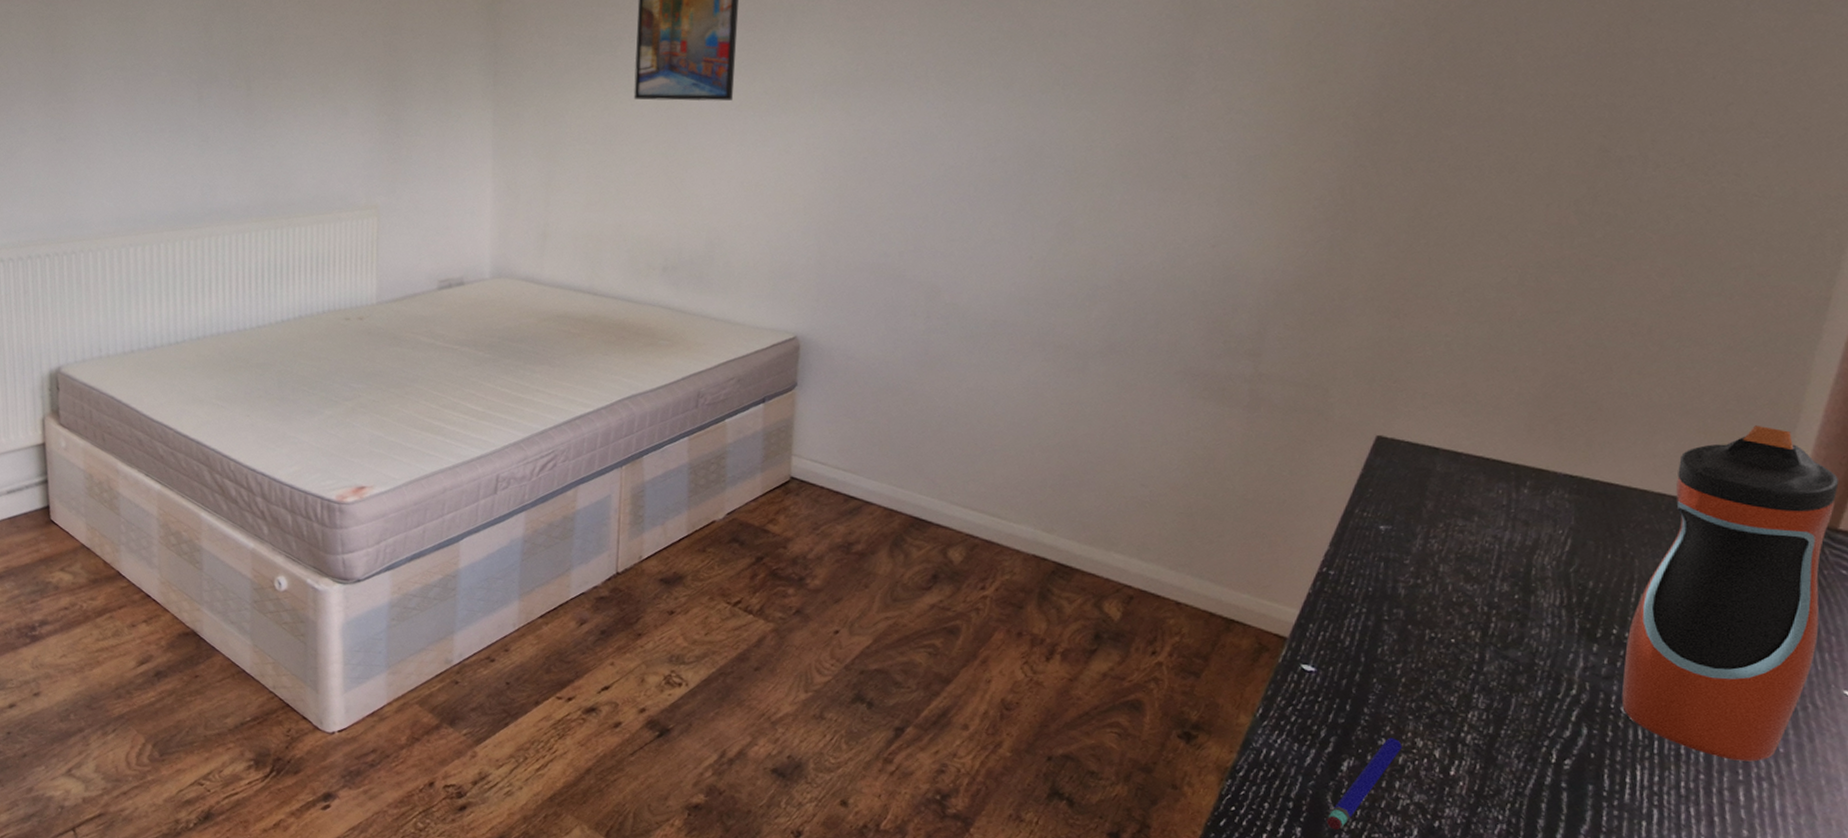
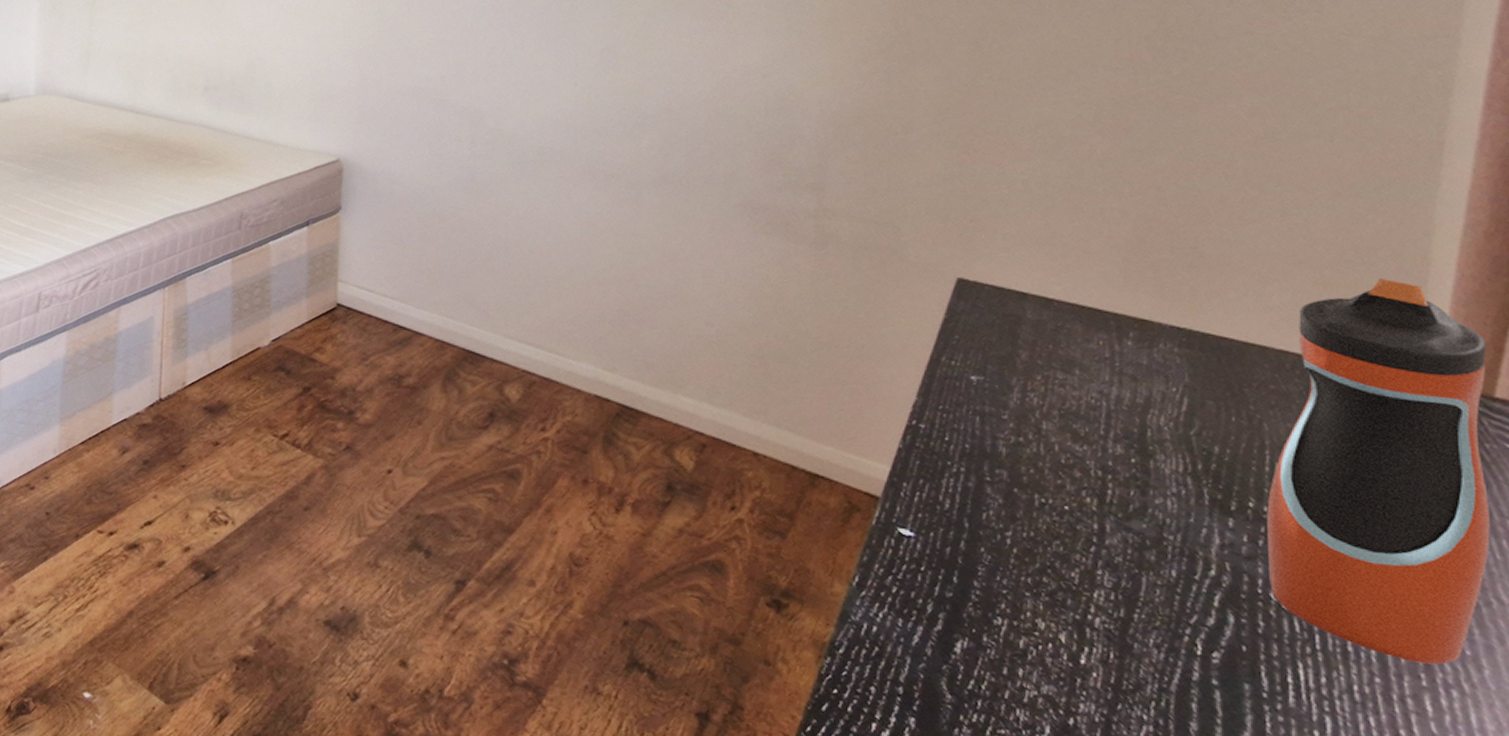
pen: present [1327,737,1402,830] -> none [944,616,1021,722]

